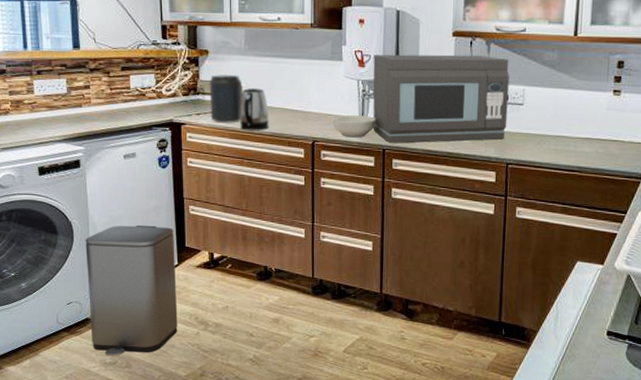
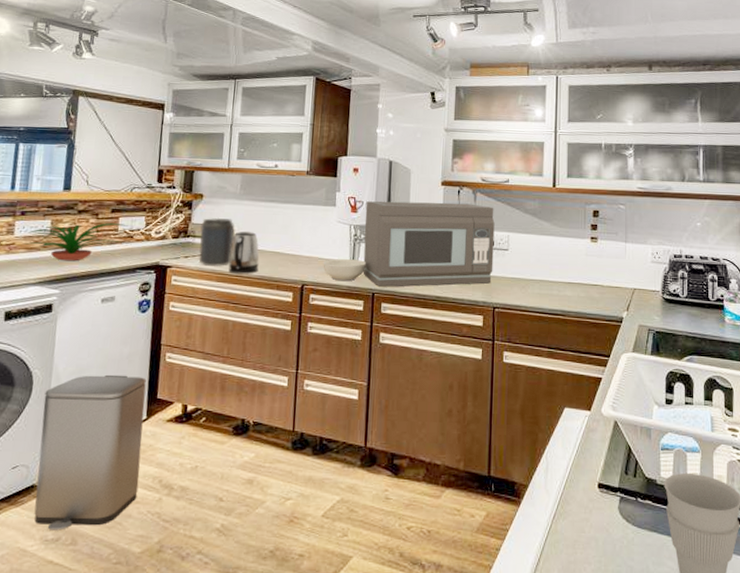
plant: none [42,80,140,119] -> present [21,222,129,261]

